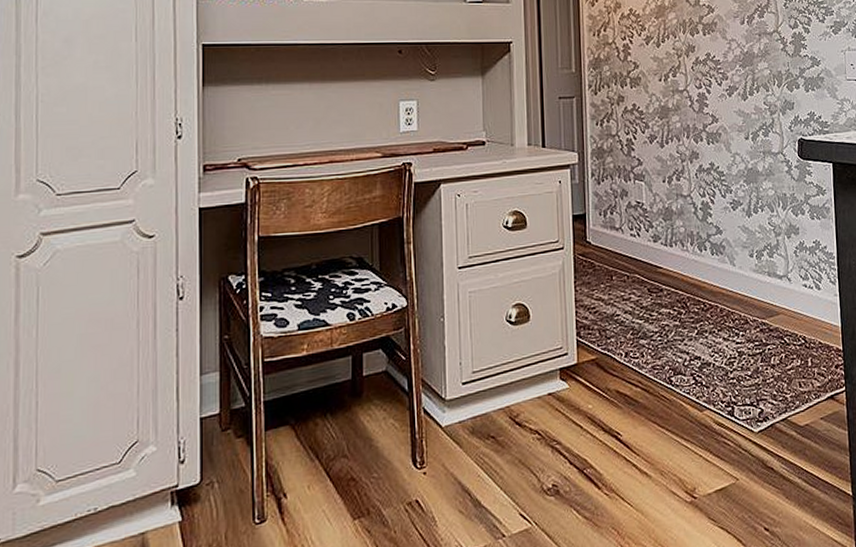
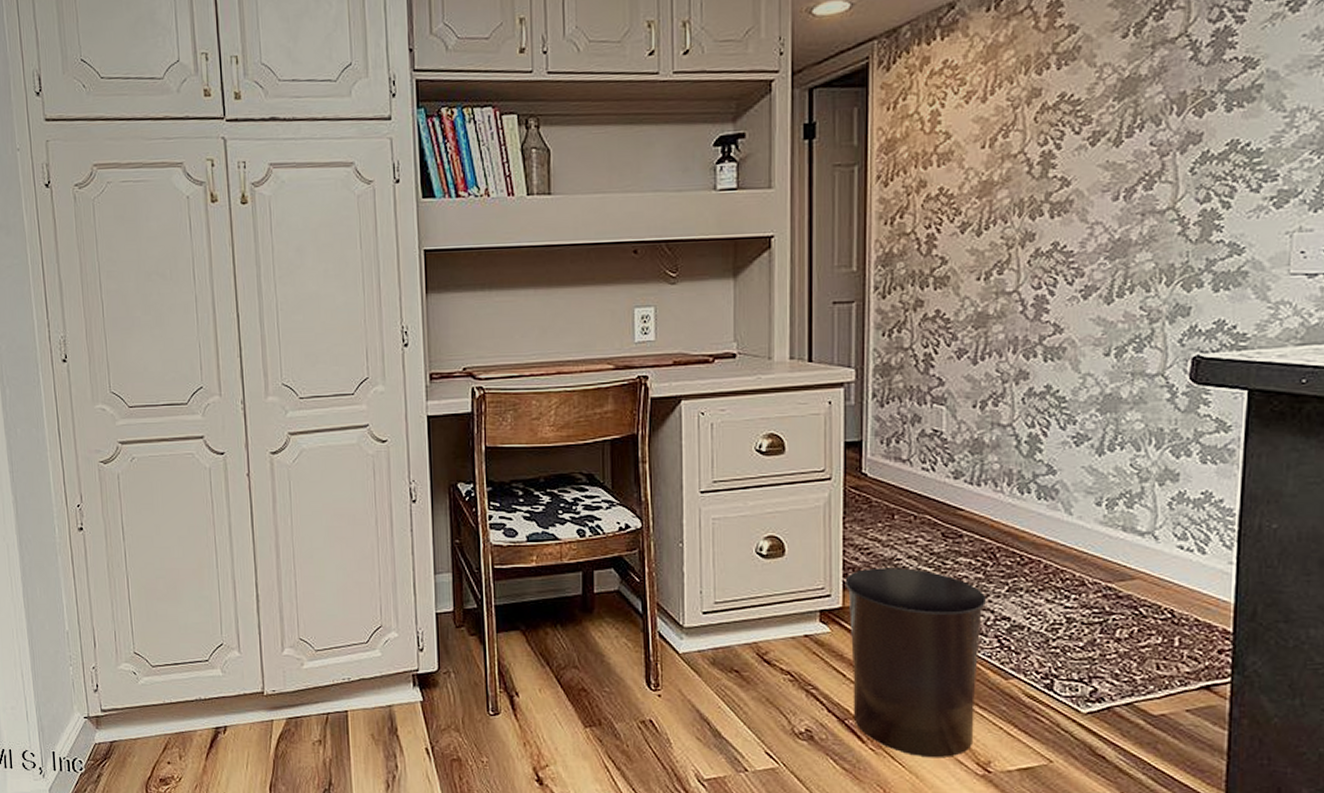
waste bin: none [578,322,683,494] -> present [844,567,986,758]

